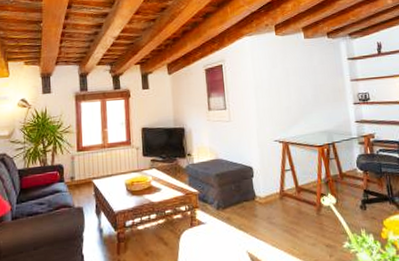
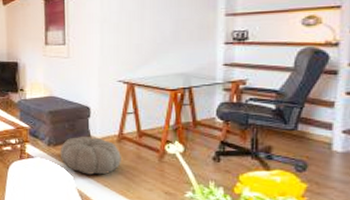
pouf: none [228,196,285,236] -> present [59,136,121,175]

